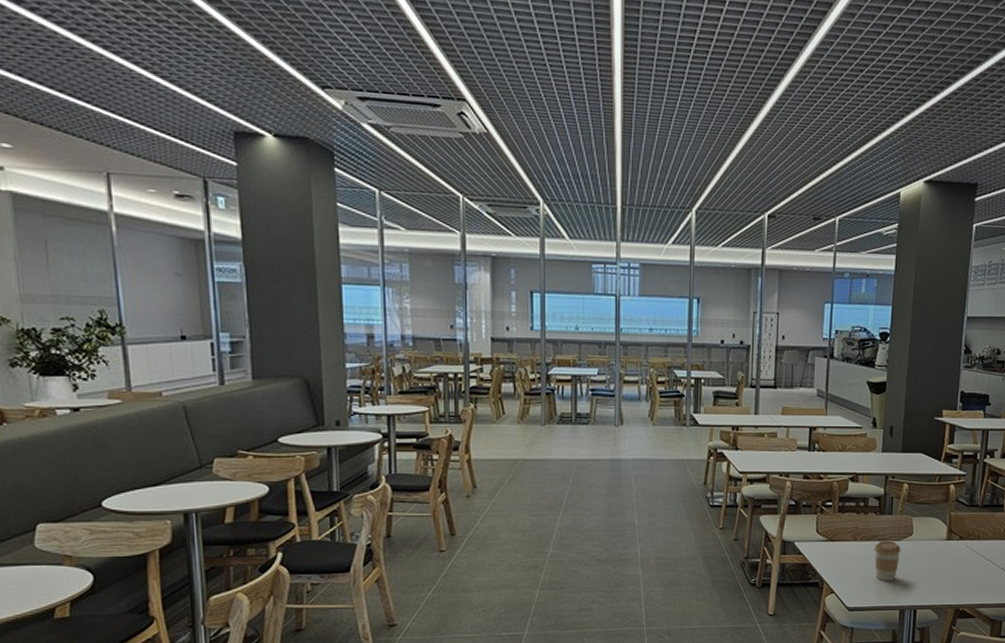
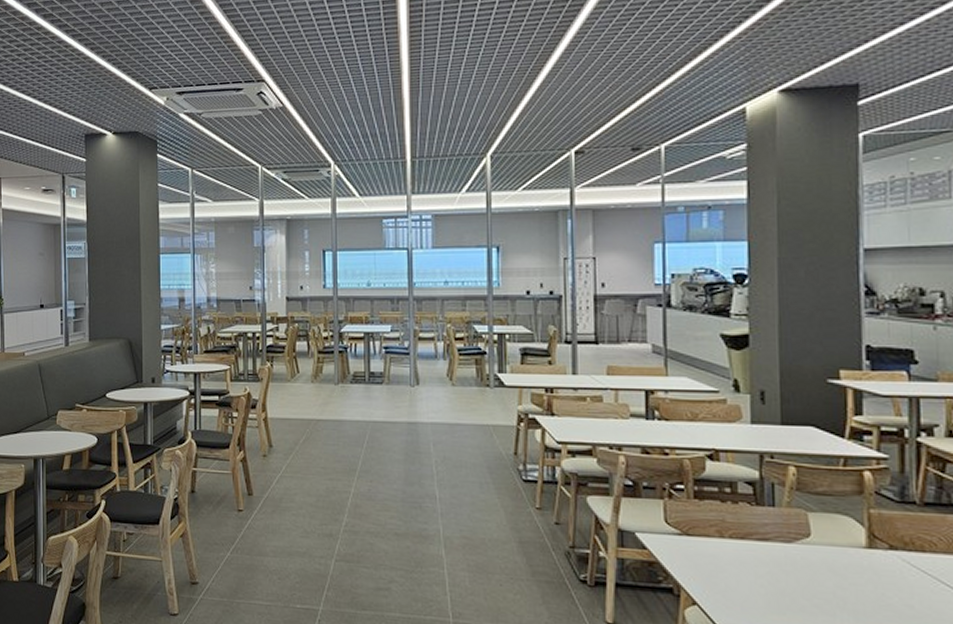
coffee cup: present [874,540,901,582] -> none [751,540,794,599]

